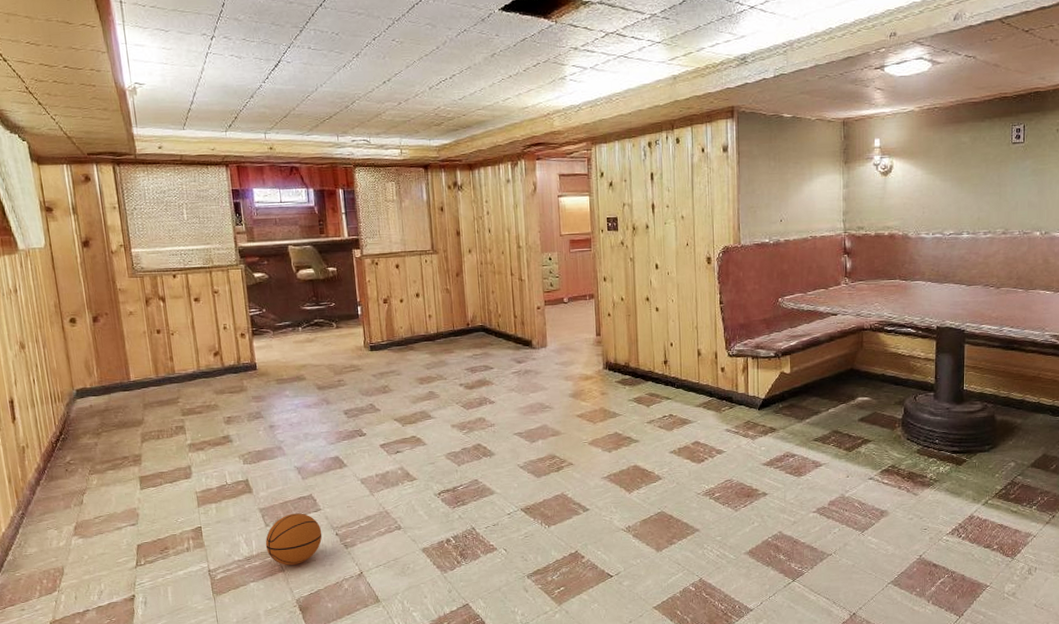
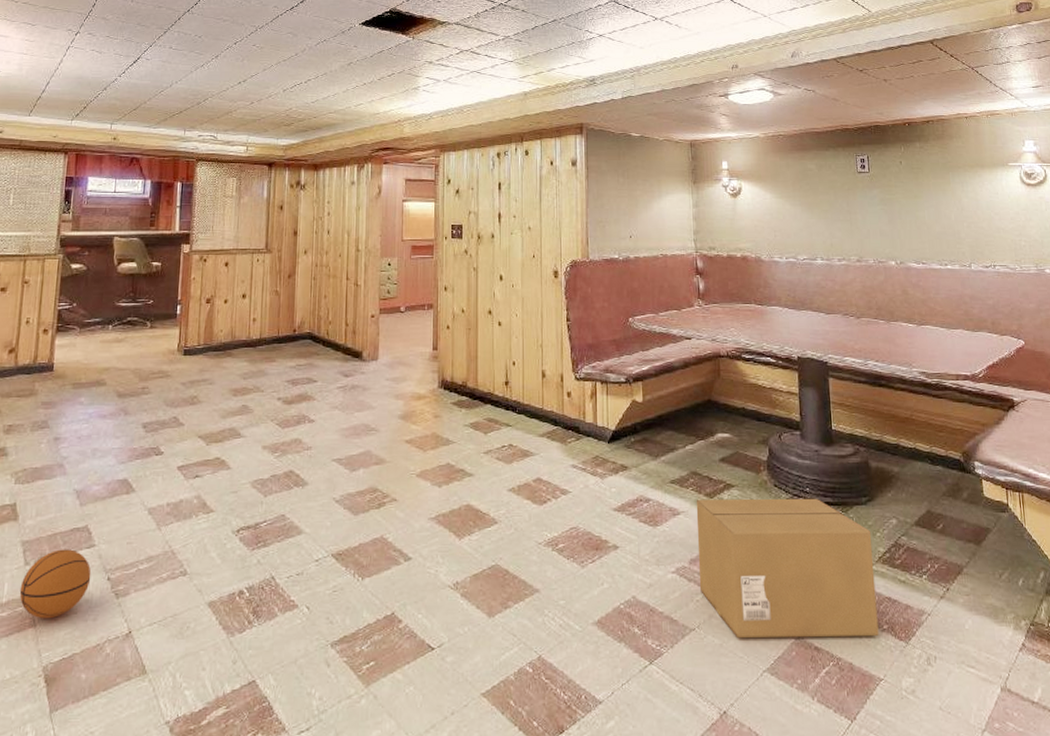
box: none [836,448,991,559] -> present [696,498,879,638]

